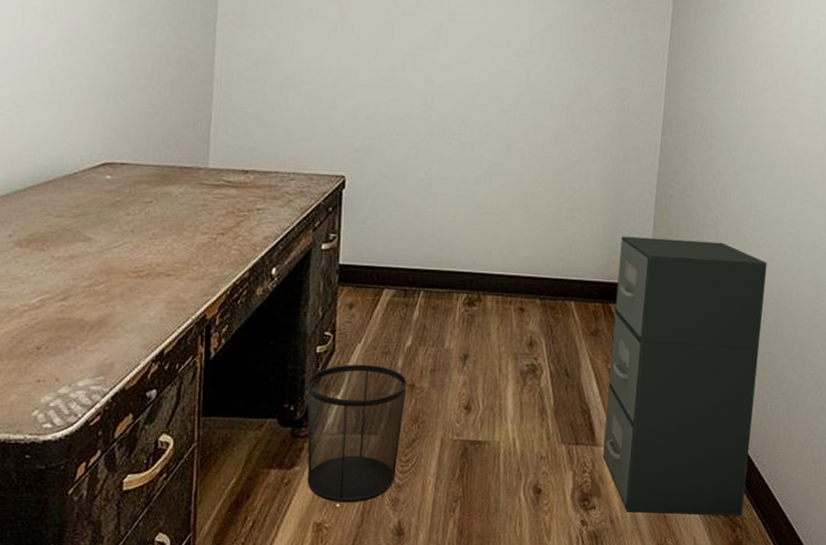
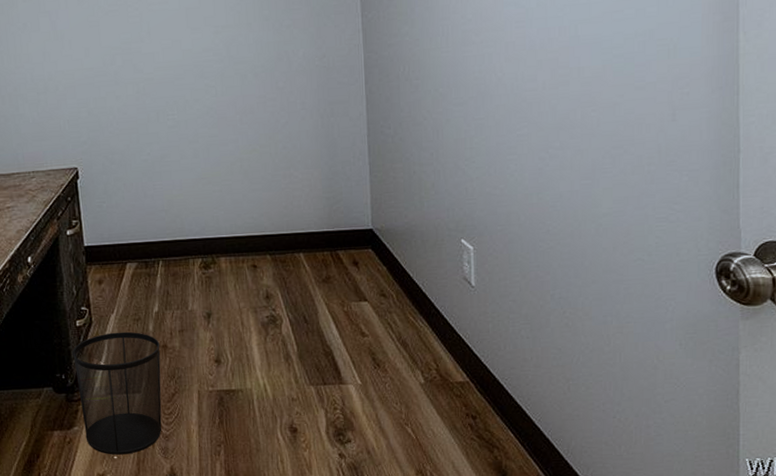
filing cabinet: present [603,236,767,516] -> none [340,178,498,443]

